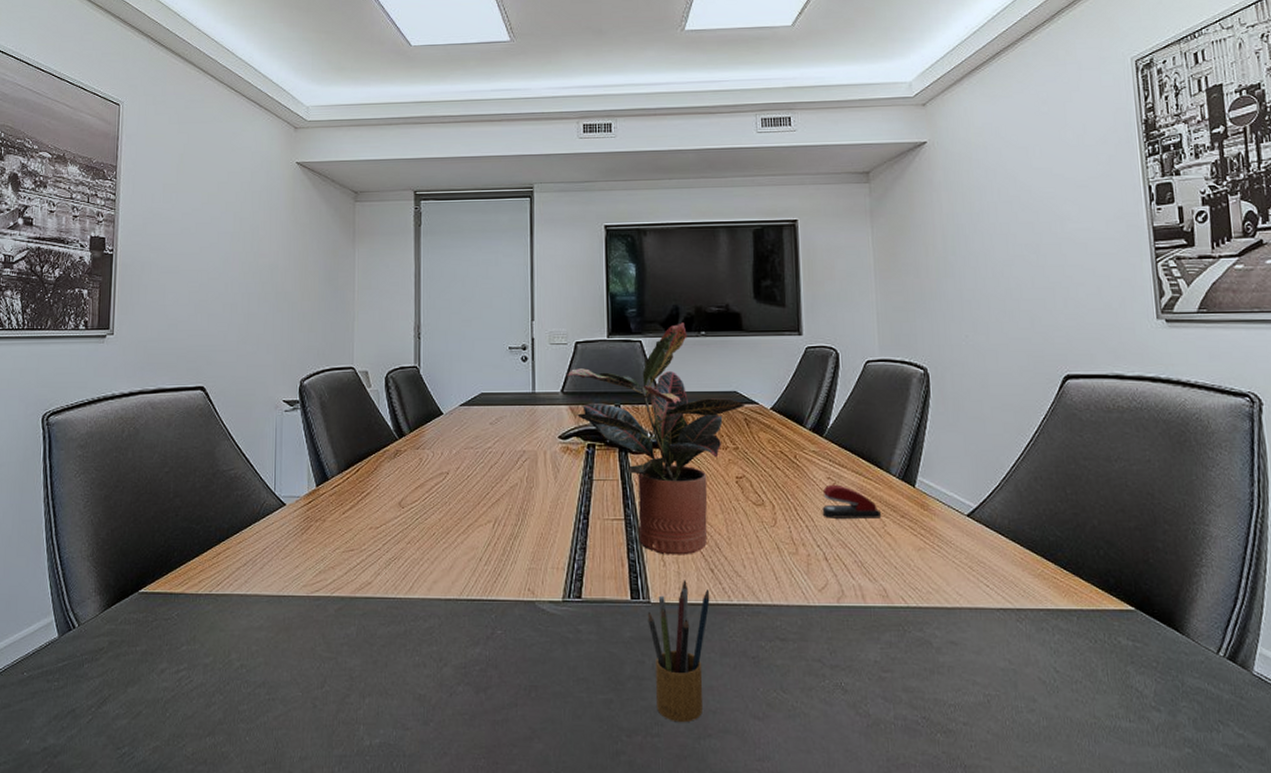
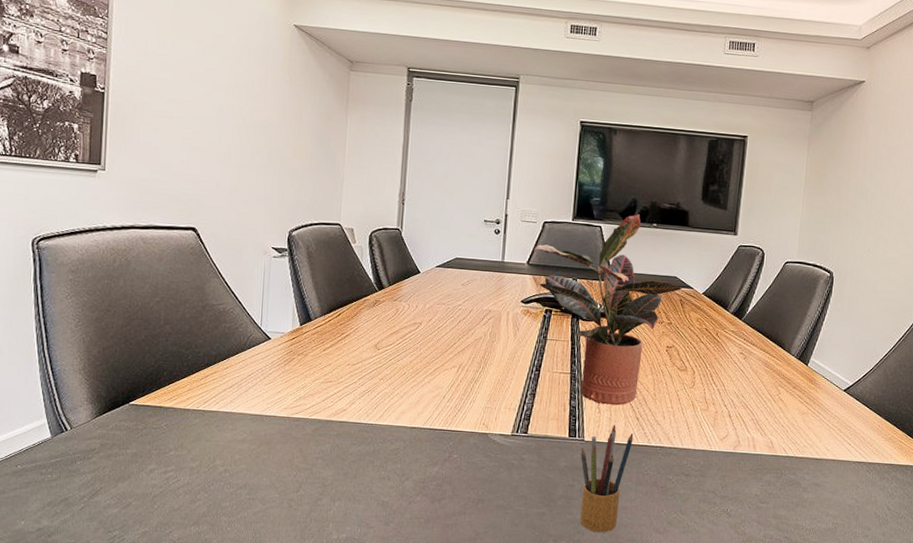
stapler: present [822,484,882,519] -> none [732,358,779,388]

